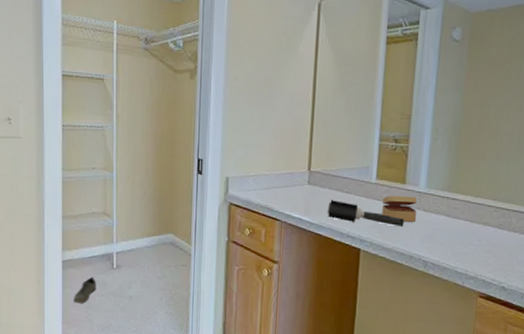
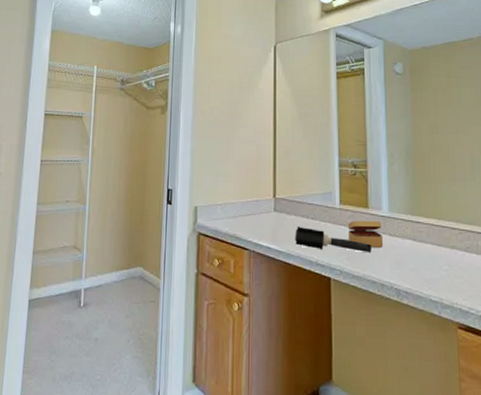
shoe: present [74,276,96,303] -> none [37,316,62,348]

